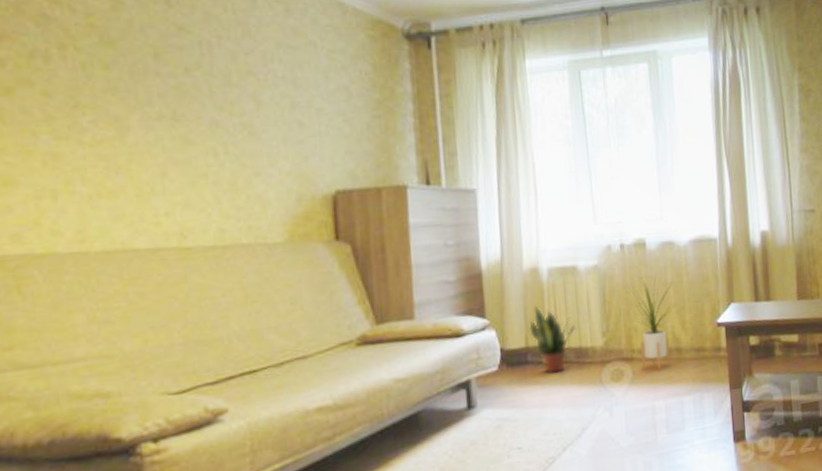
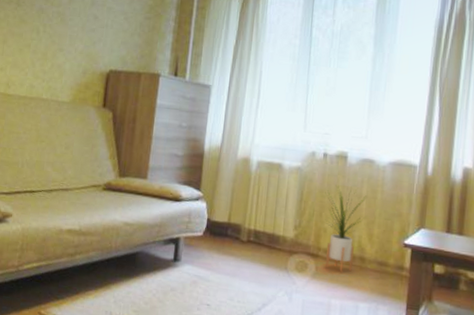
potted plant: present [529,305,577,374] -> none [233,190,273,252]

